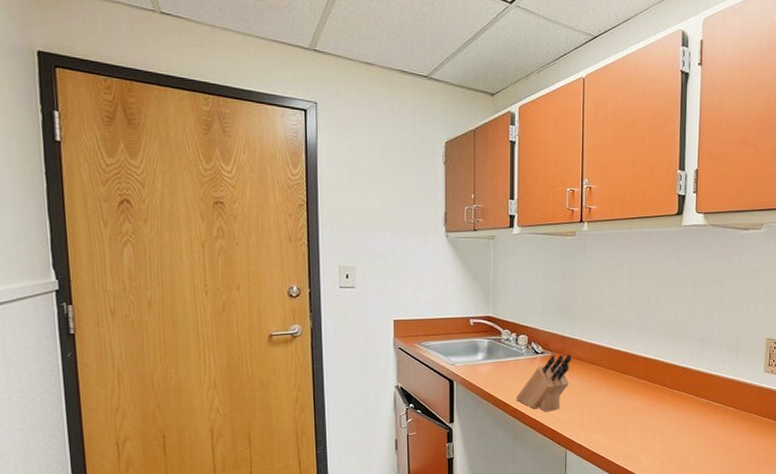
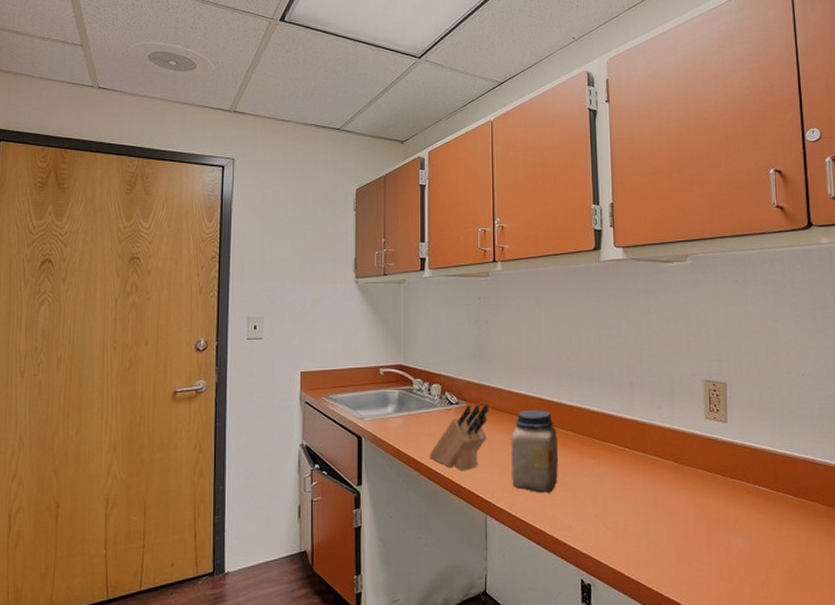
jar: none [590,360,633,432] -> present [511,409,559,493]

